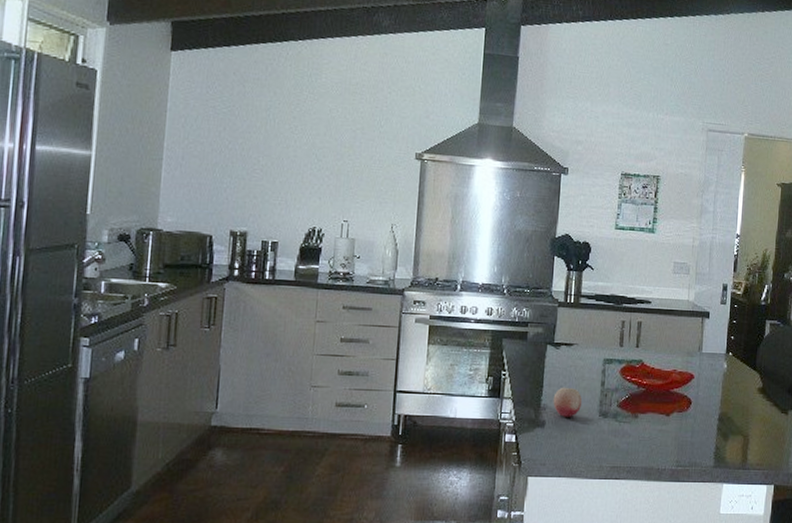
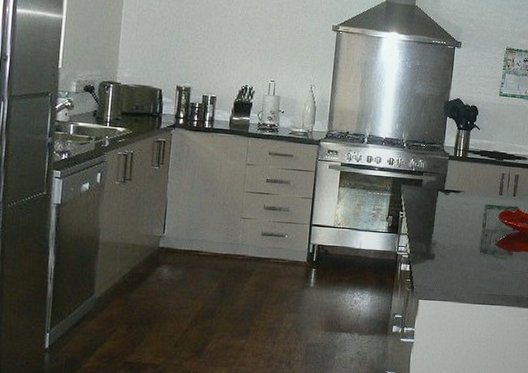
fruit: present [553,387,583,417] -> none [442,227,467,252]

